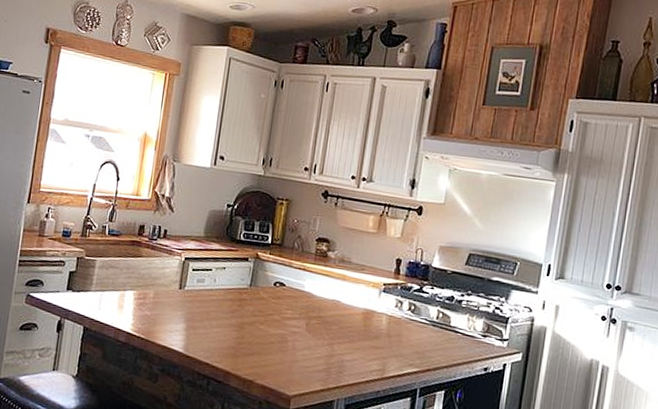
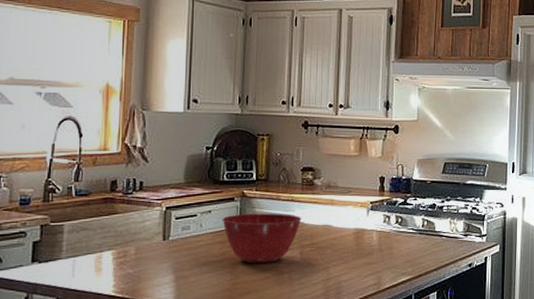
mixing bowl: none [234,275,312,329] -> present [222,213,302,264]

